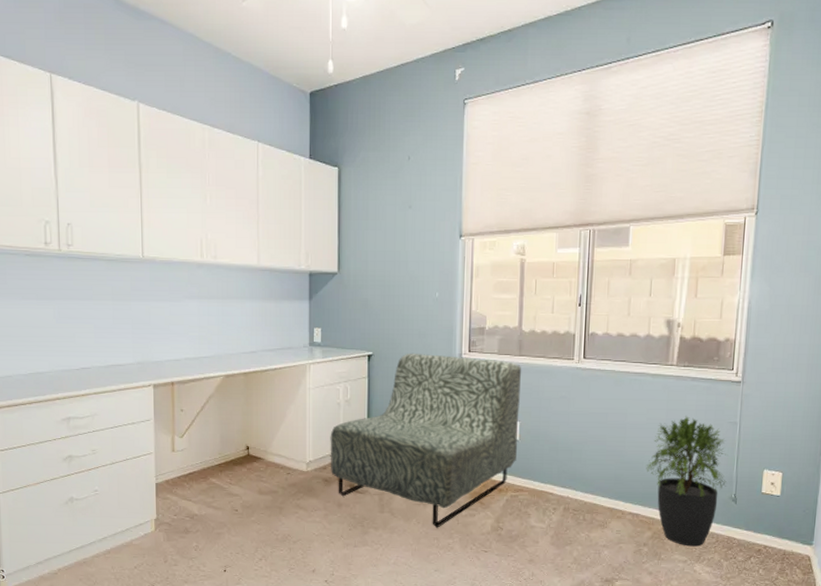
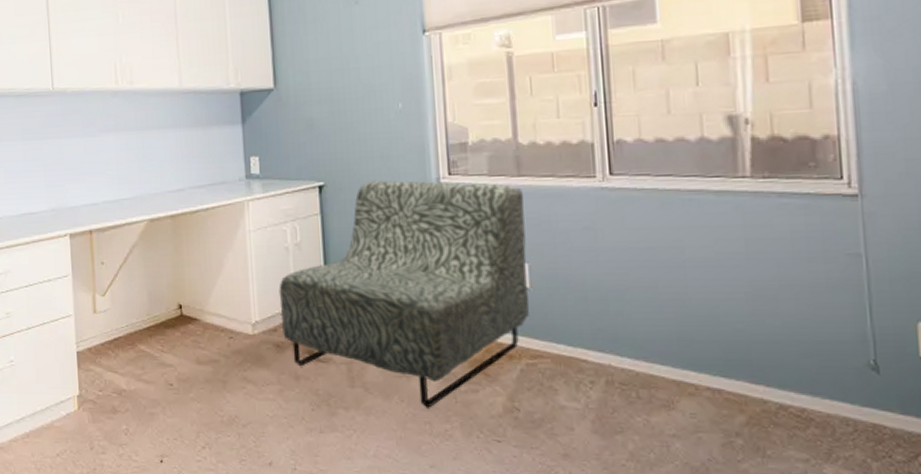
potted plant: present [646,415,726,547] -> none [723,246,858,439]

